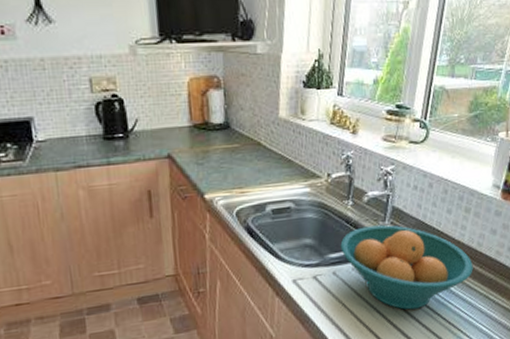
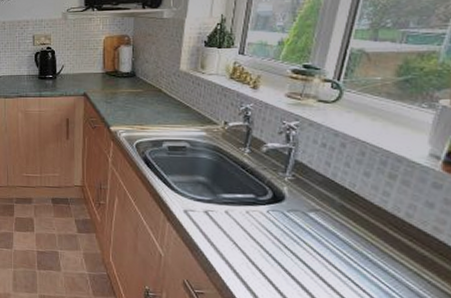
fruit bowl: present [340,224,473,310] -> none [234,174,399,267]

